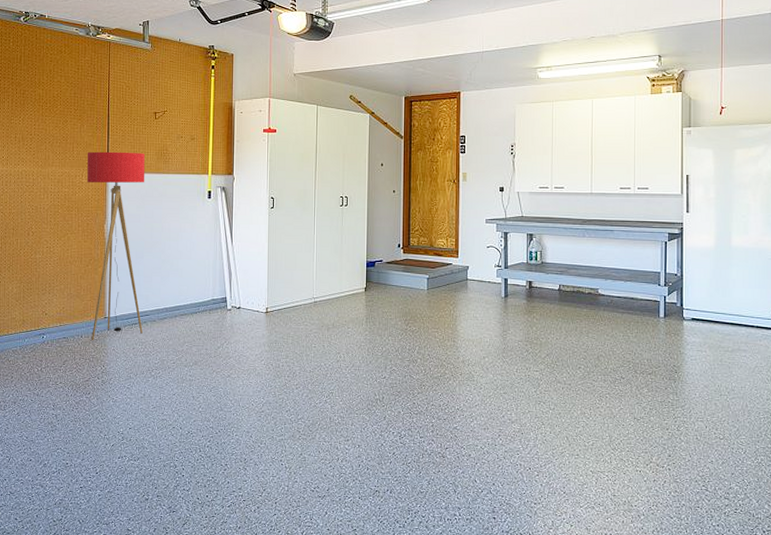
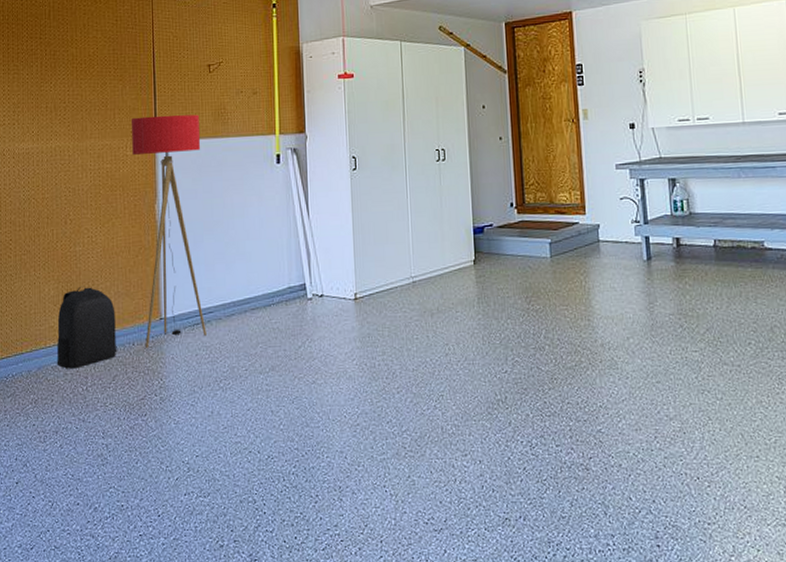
backpack: none [17,287,68,353] -> present [56,286,117,369]

